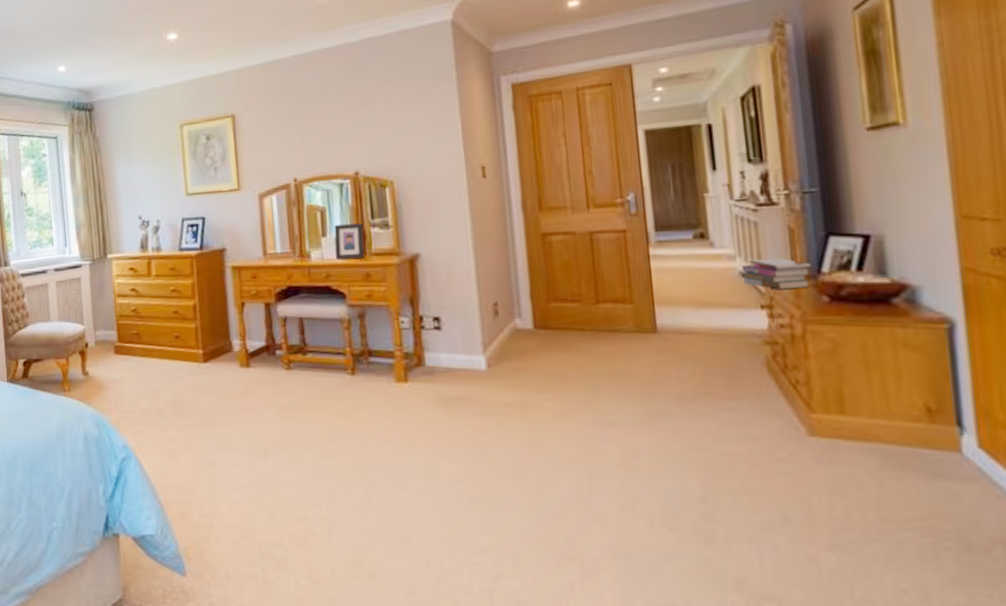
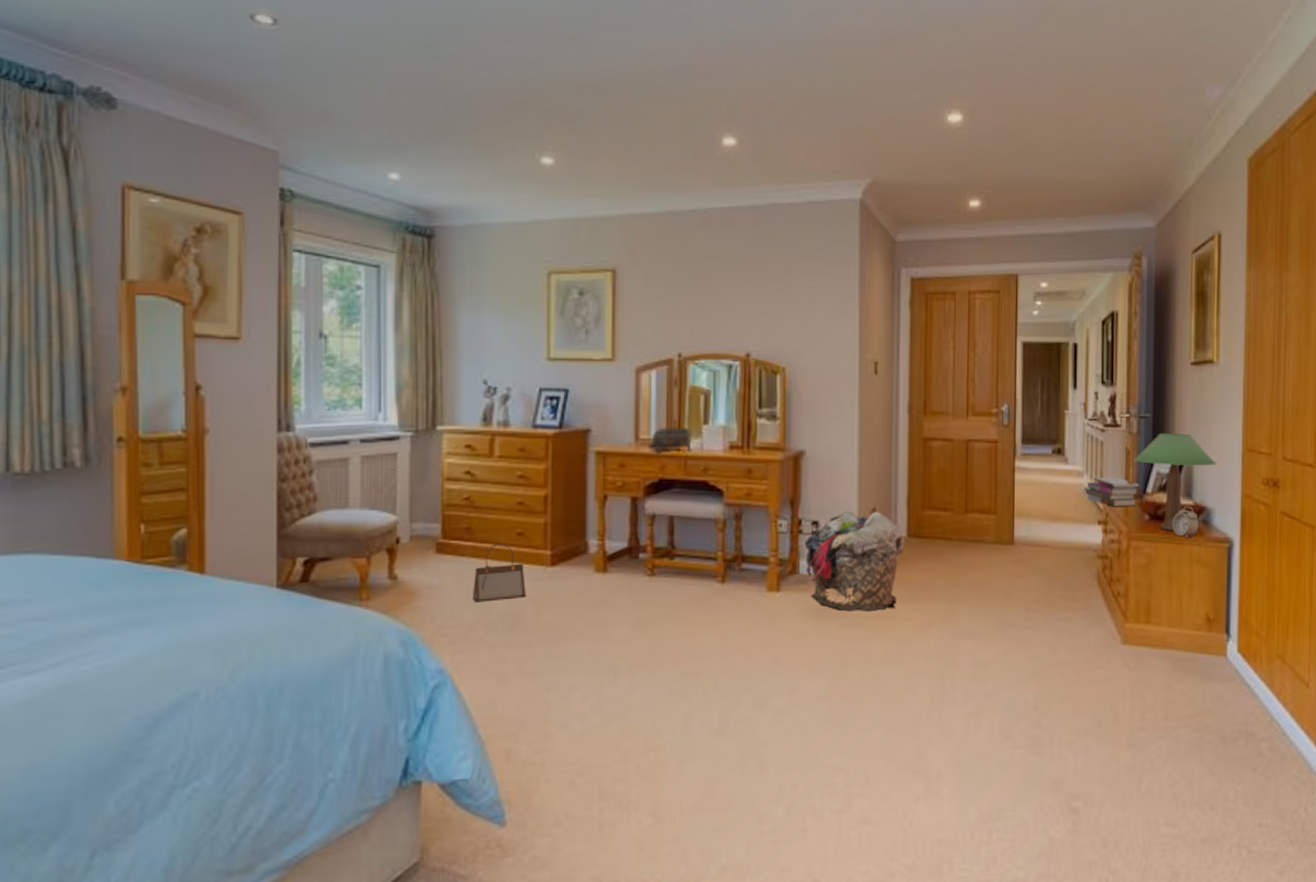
handbag: none [144,345,186,393] -> present [473,543,526,603]
jewelry box: none [275,240,314,267] -> present [648,427,692,455]
picture frame: present [334,223,365,260] -> none [716,412,750,452]
laundry basket: none [427,305,533,401] -> present [804,511,905,612]
table lamp: none [801,205,919,313] -> present [1134,432,1217,532]
alarm clock: none [861,283,903,320] -> present [1172,505,1200,538]

